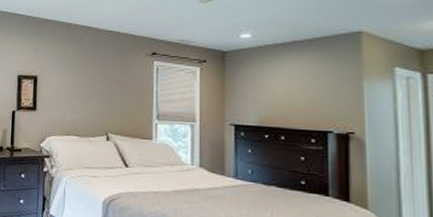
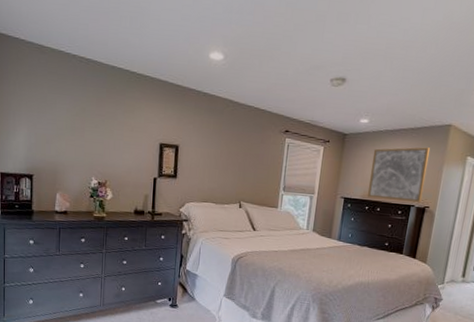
wall art: none [263,60,342,127] -> present [368,147,431,202]

